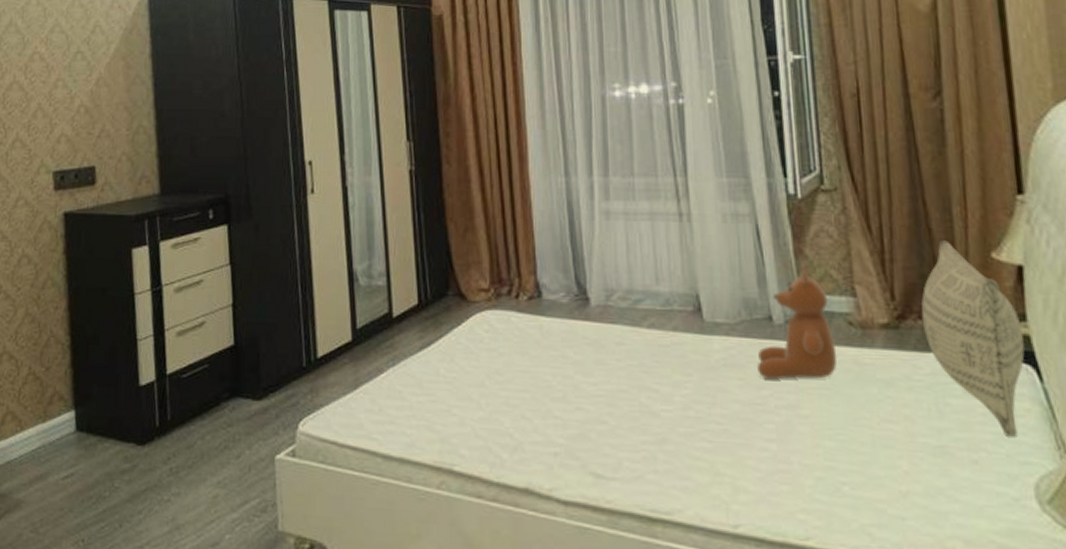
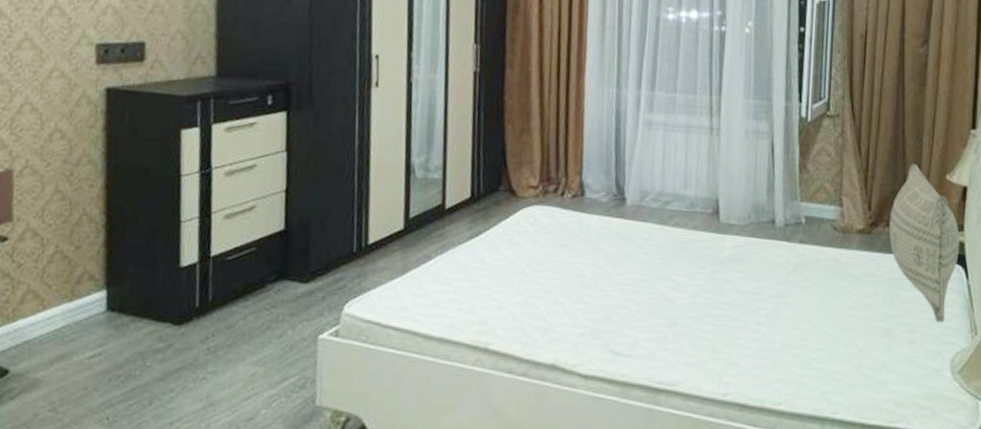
teddy bear: present [757,264,837,380] -> none [758,177,822,273]

